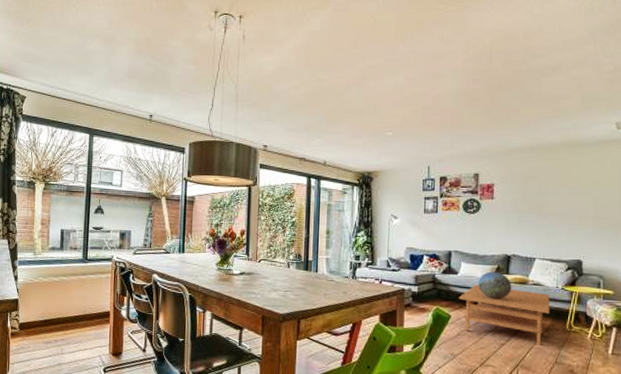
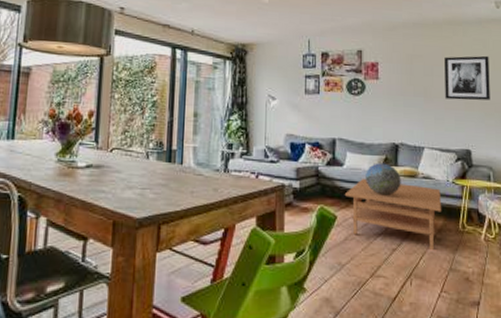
wall art: none [559,174,606,216] -> present [444,55,490,101]

